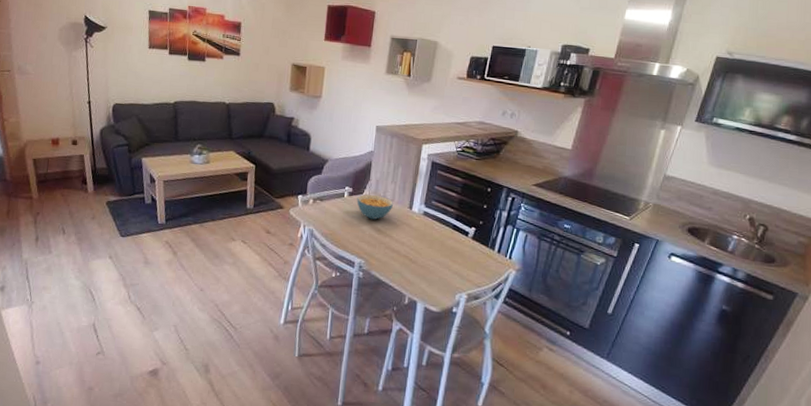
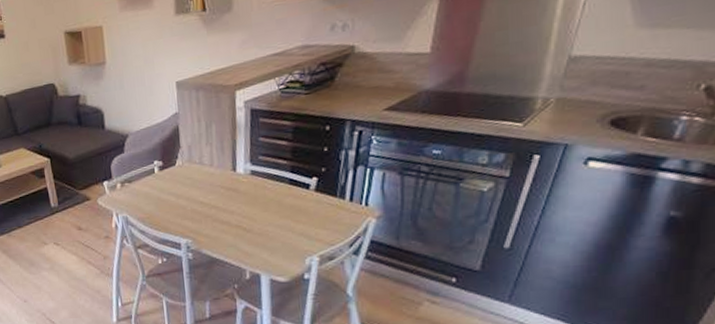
cereal bowl: present [356,195,394,220] -> none [169,163,214,192]

